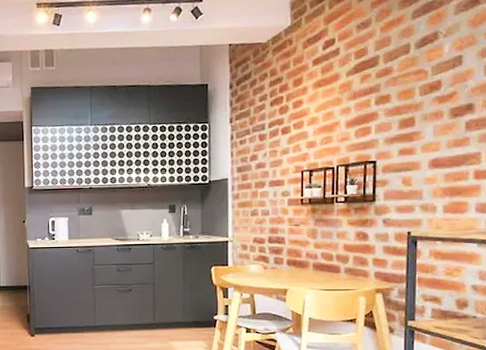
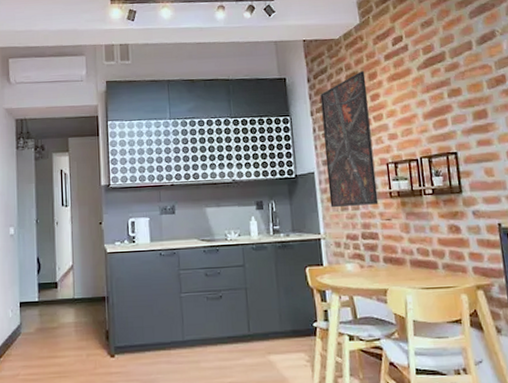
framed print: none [240,77,290,213] -> present [320,71,379,208]

